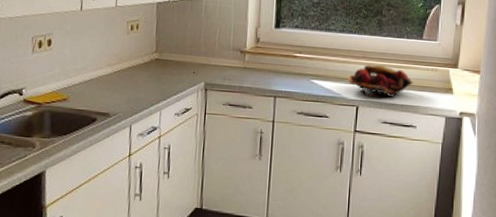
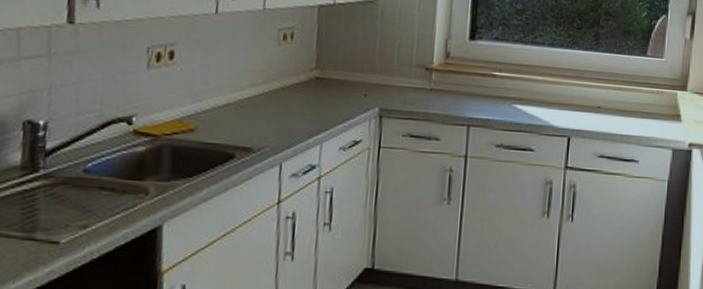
fruit basket: present [348,64,413,97] -> none [558,85,635,126]

